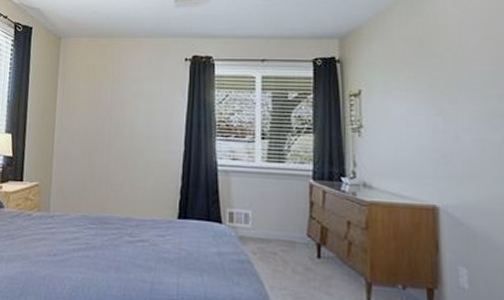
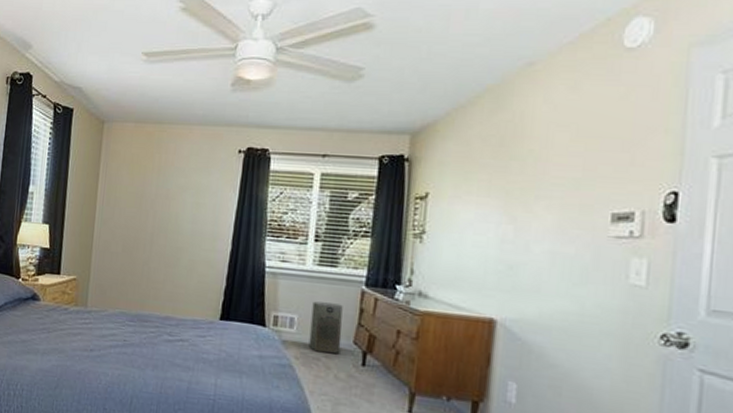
air purifier: none [265,196,295,248] -> present [308,301,343,354]

